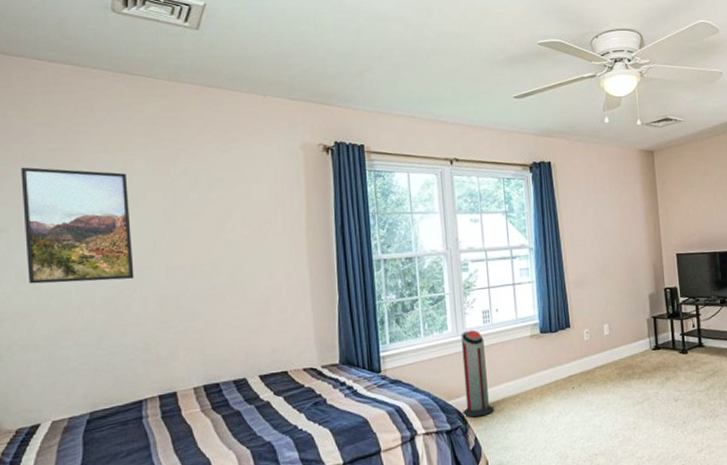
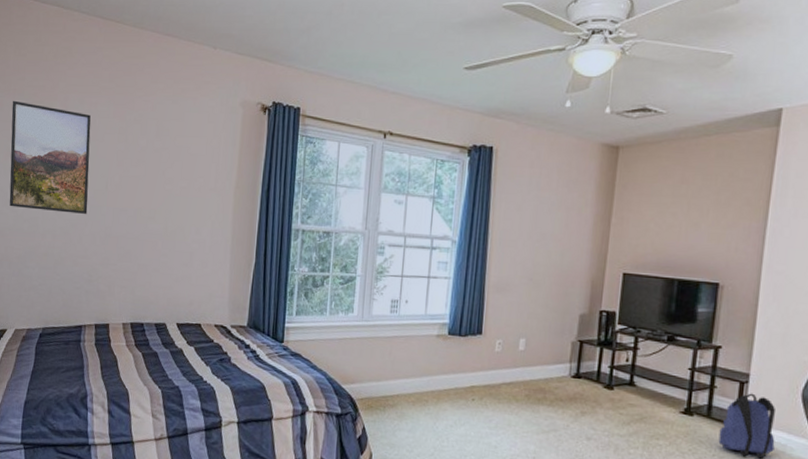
air purifier: present [461,330,495,418] -> none [355,317,388,408]

